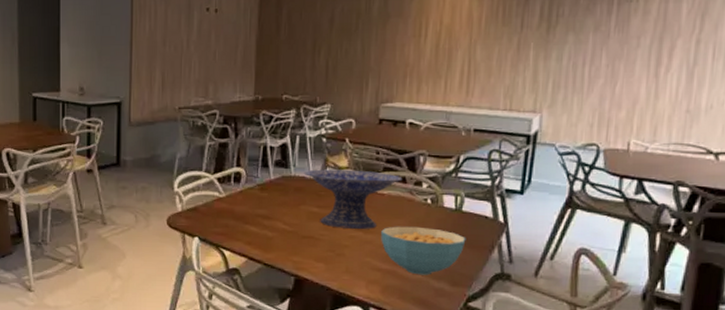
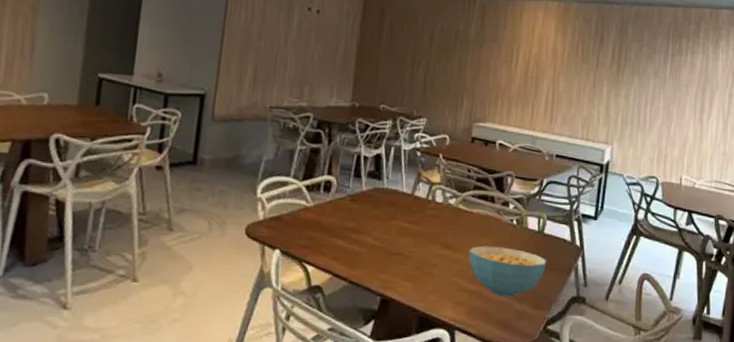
decorative bowl: present [303,169,403,229] -> none [396,183,491,248]

